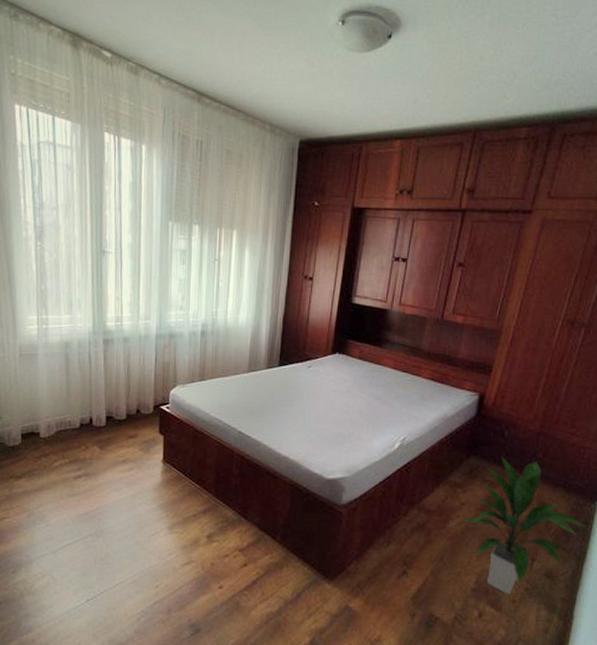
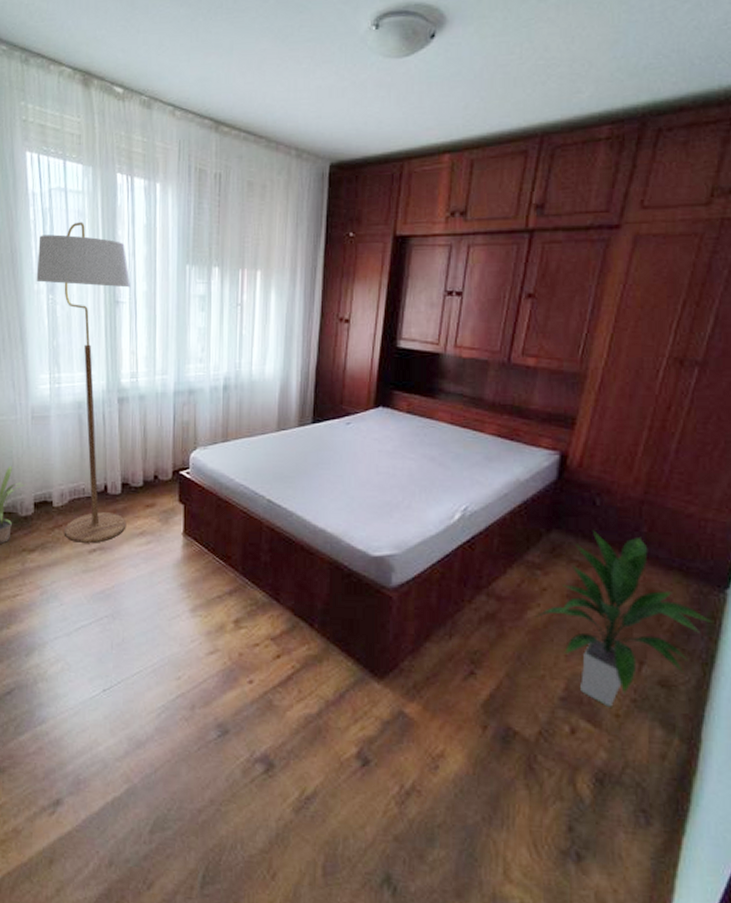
floor lamp: none [24,175,117,470] -> present [36,221,131,543]

